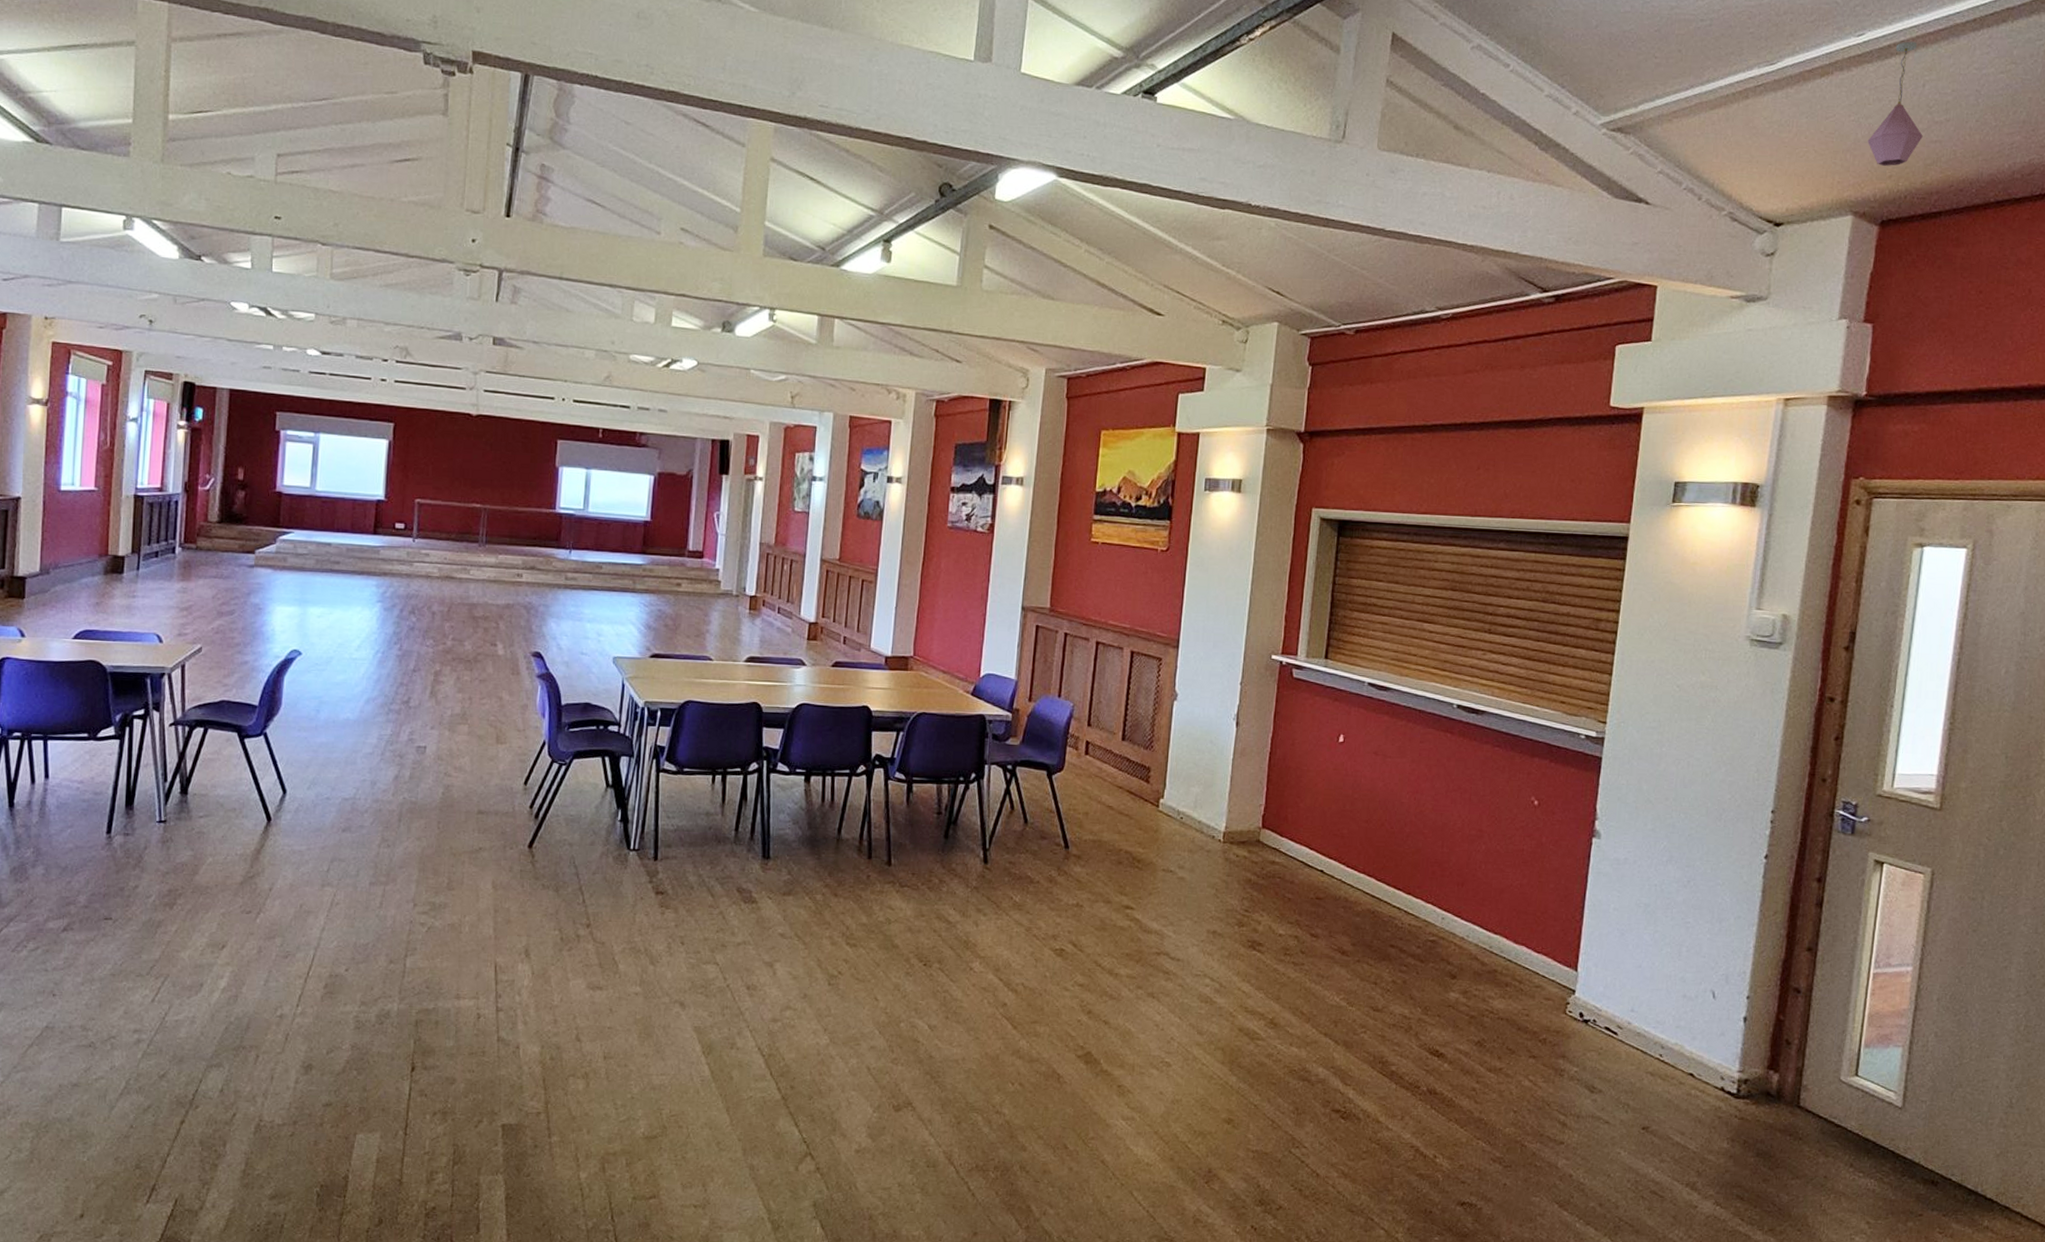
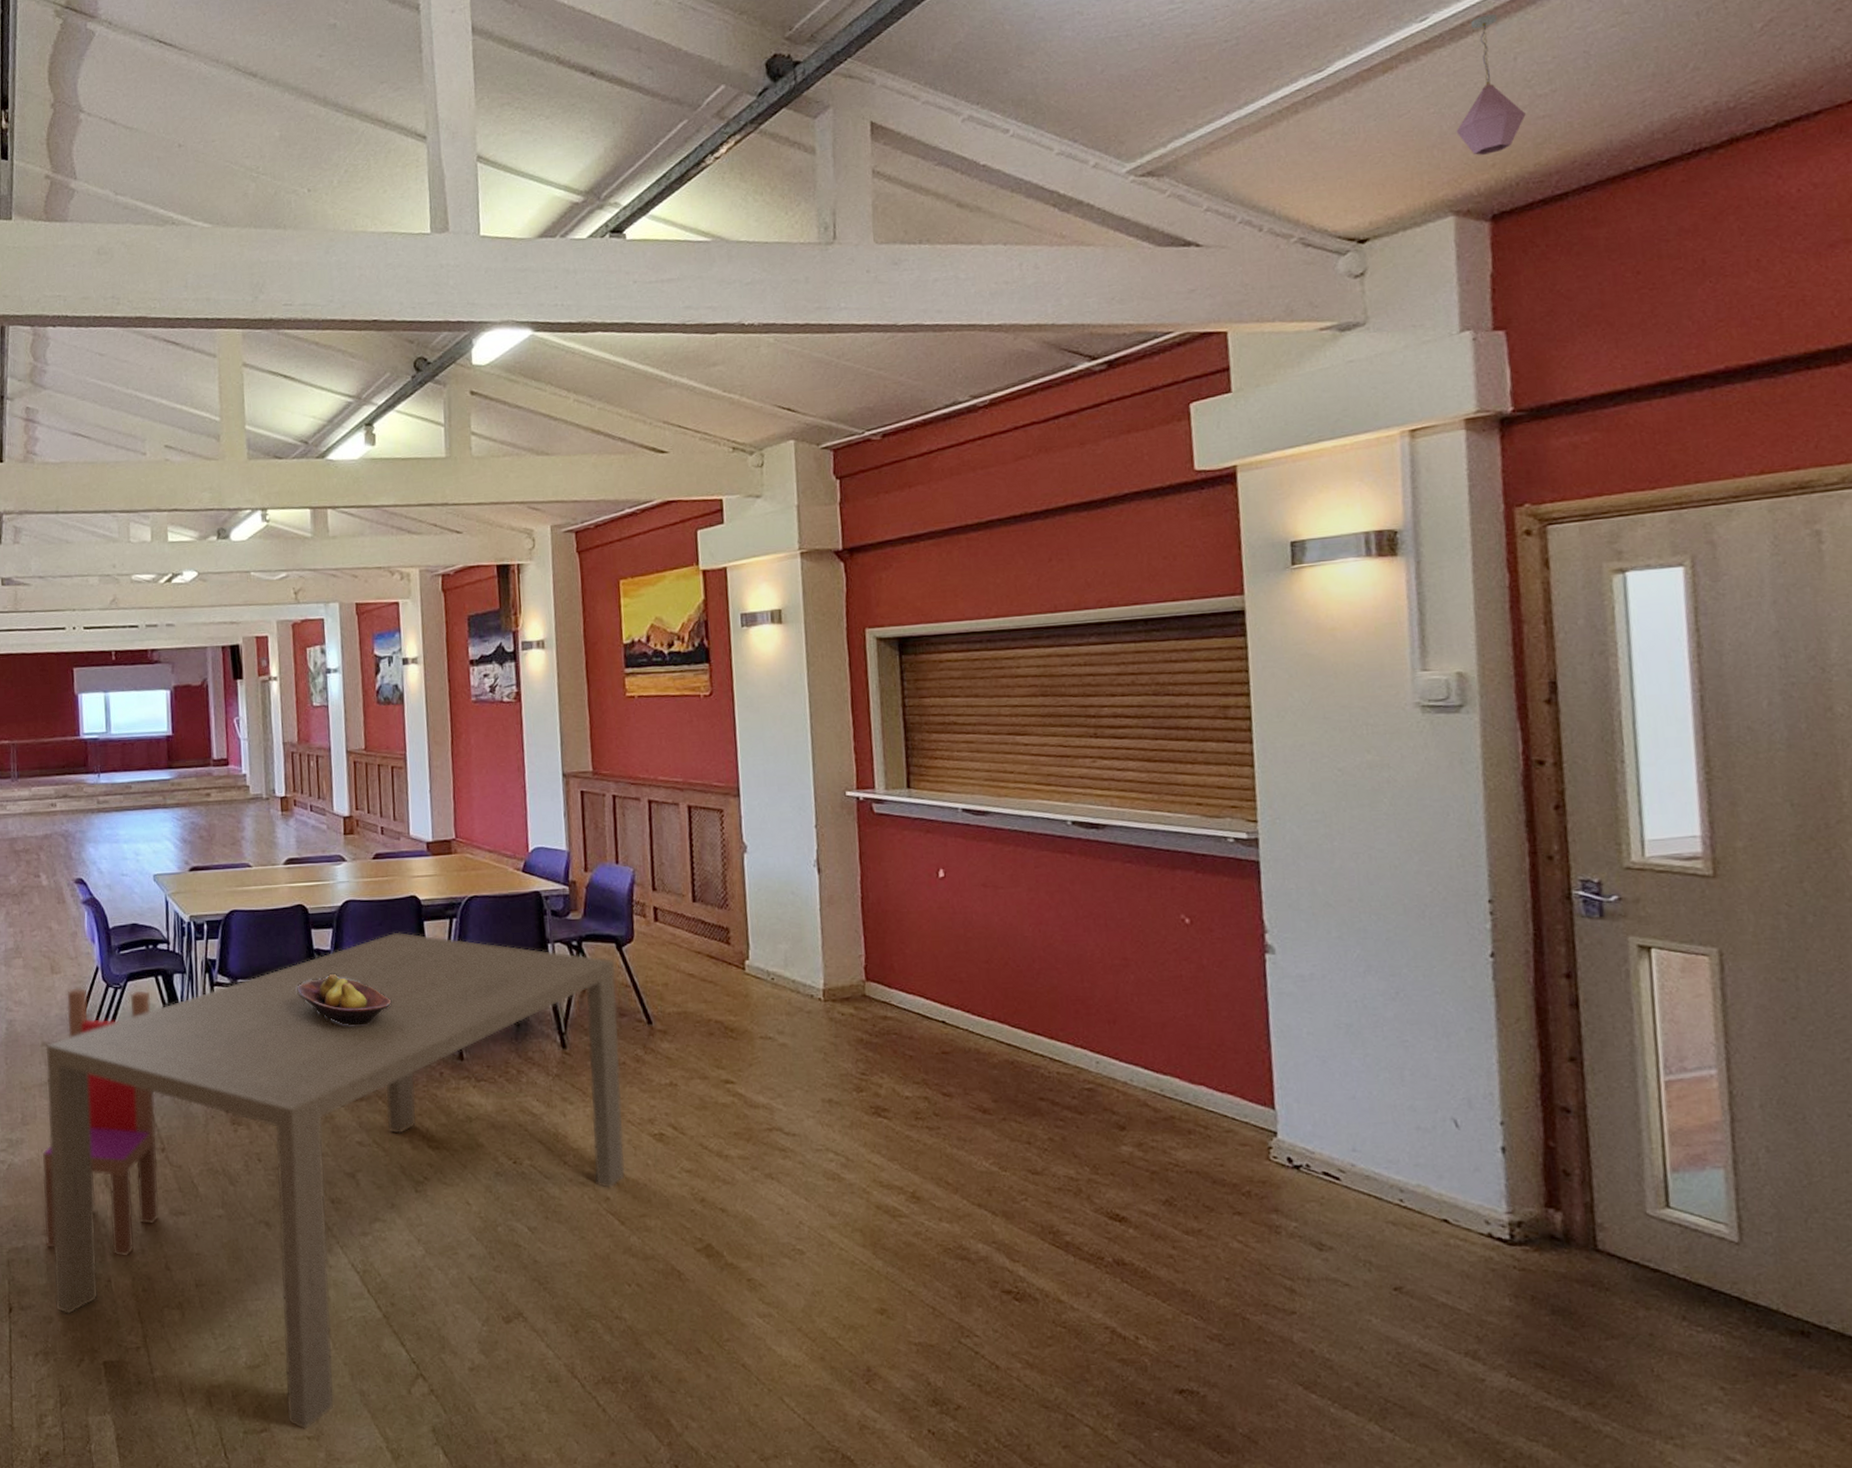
chair: none [457,760,595,1026] -> present [42,988,160,1257]
dining table: none [461,738,1043,1199] -> present [45,932,625,1431]
fruit bowl: none [741,771,831,824] -> present [297,973,392,1026]

